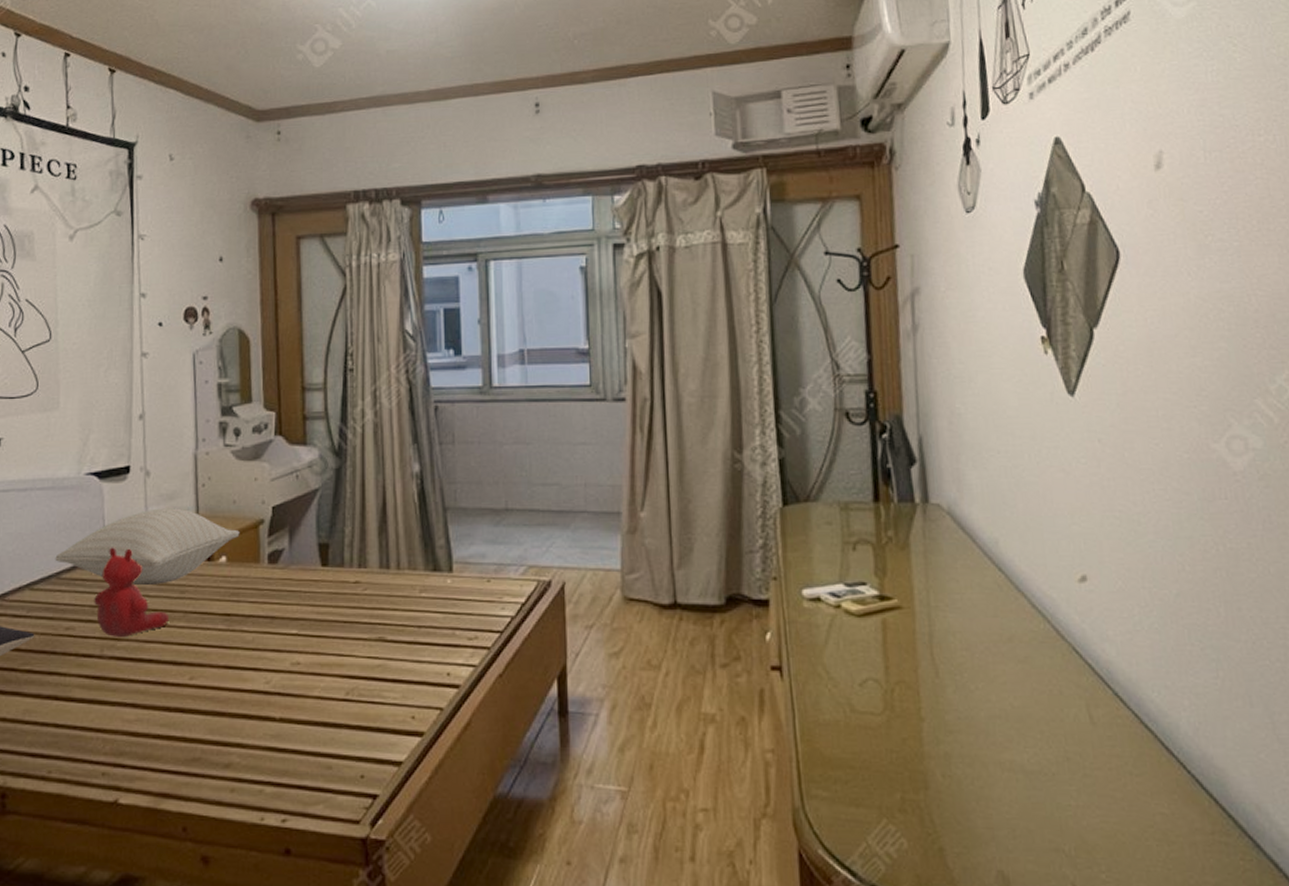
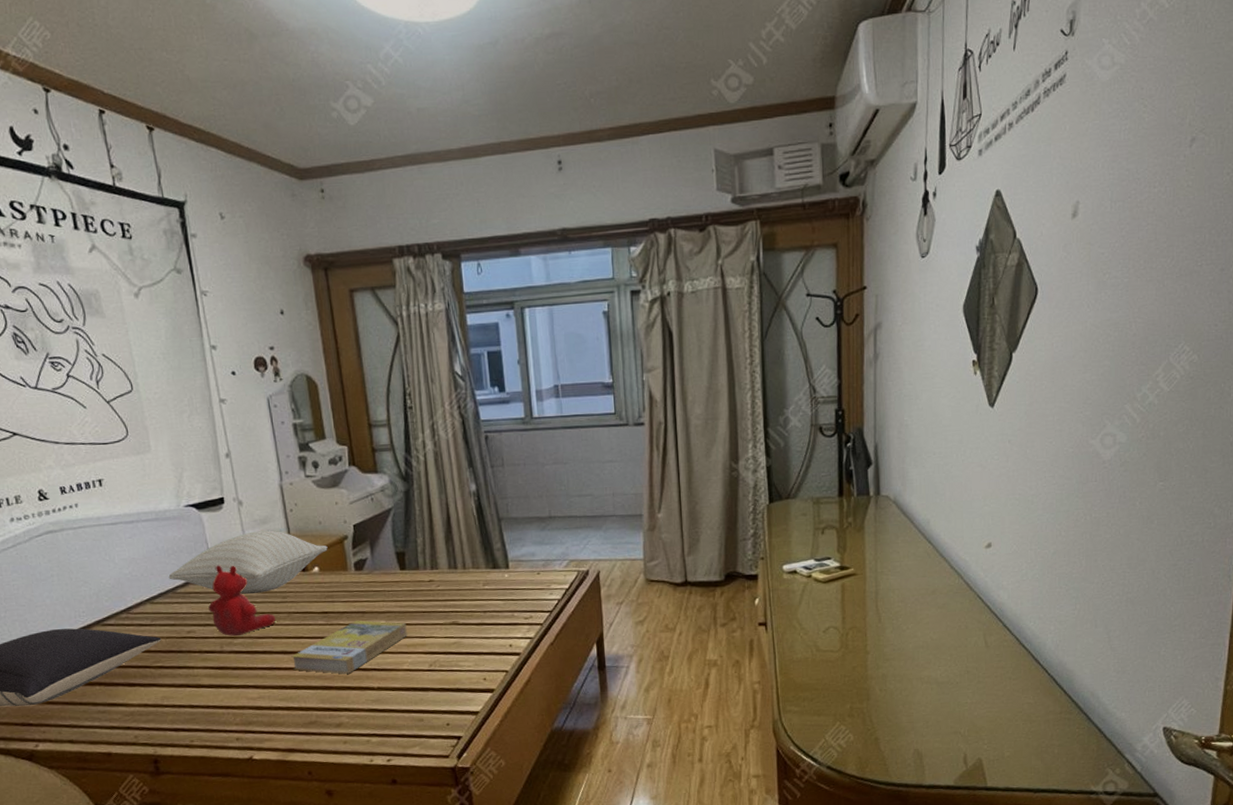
book: none [181,627,322,697] -> present [291,620,407,674]

